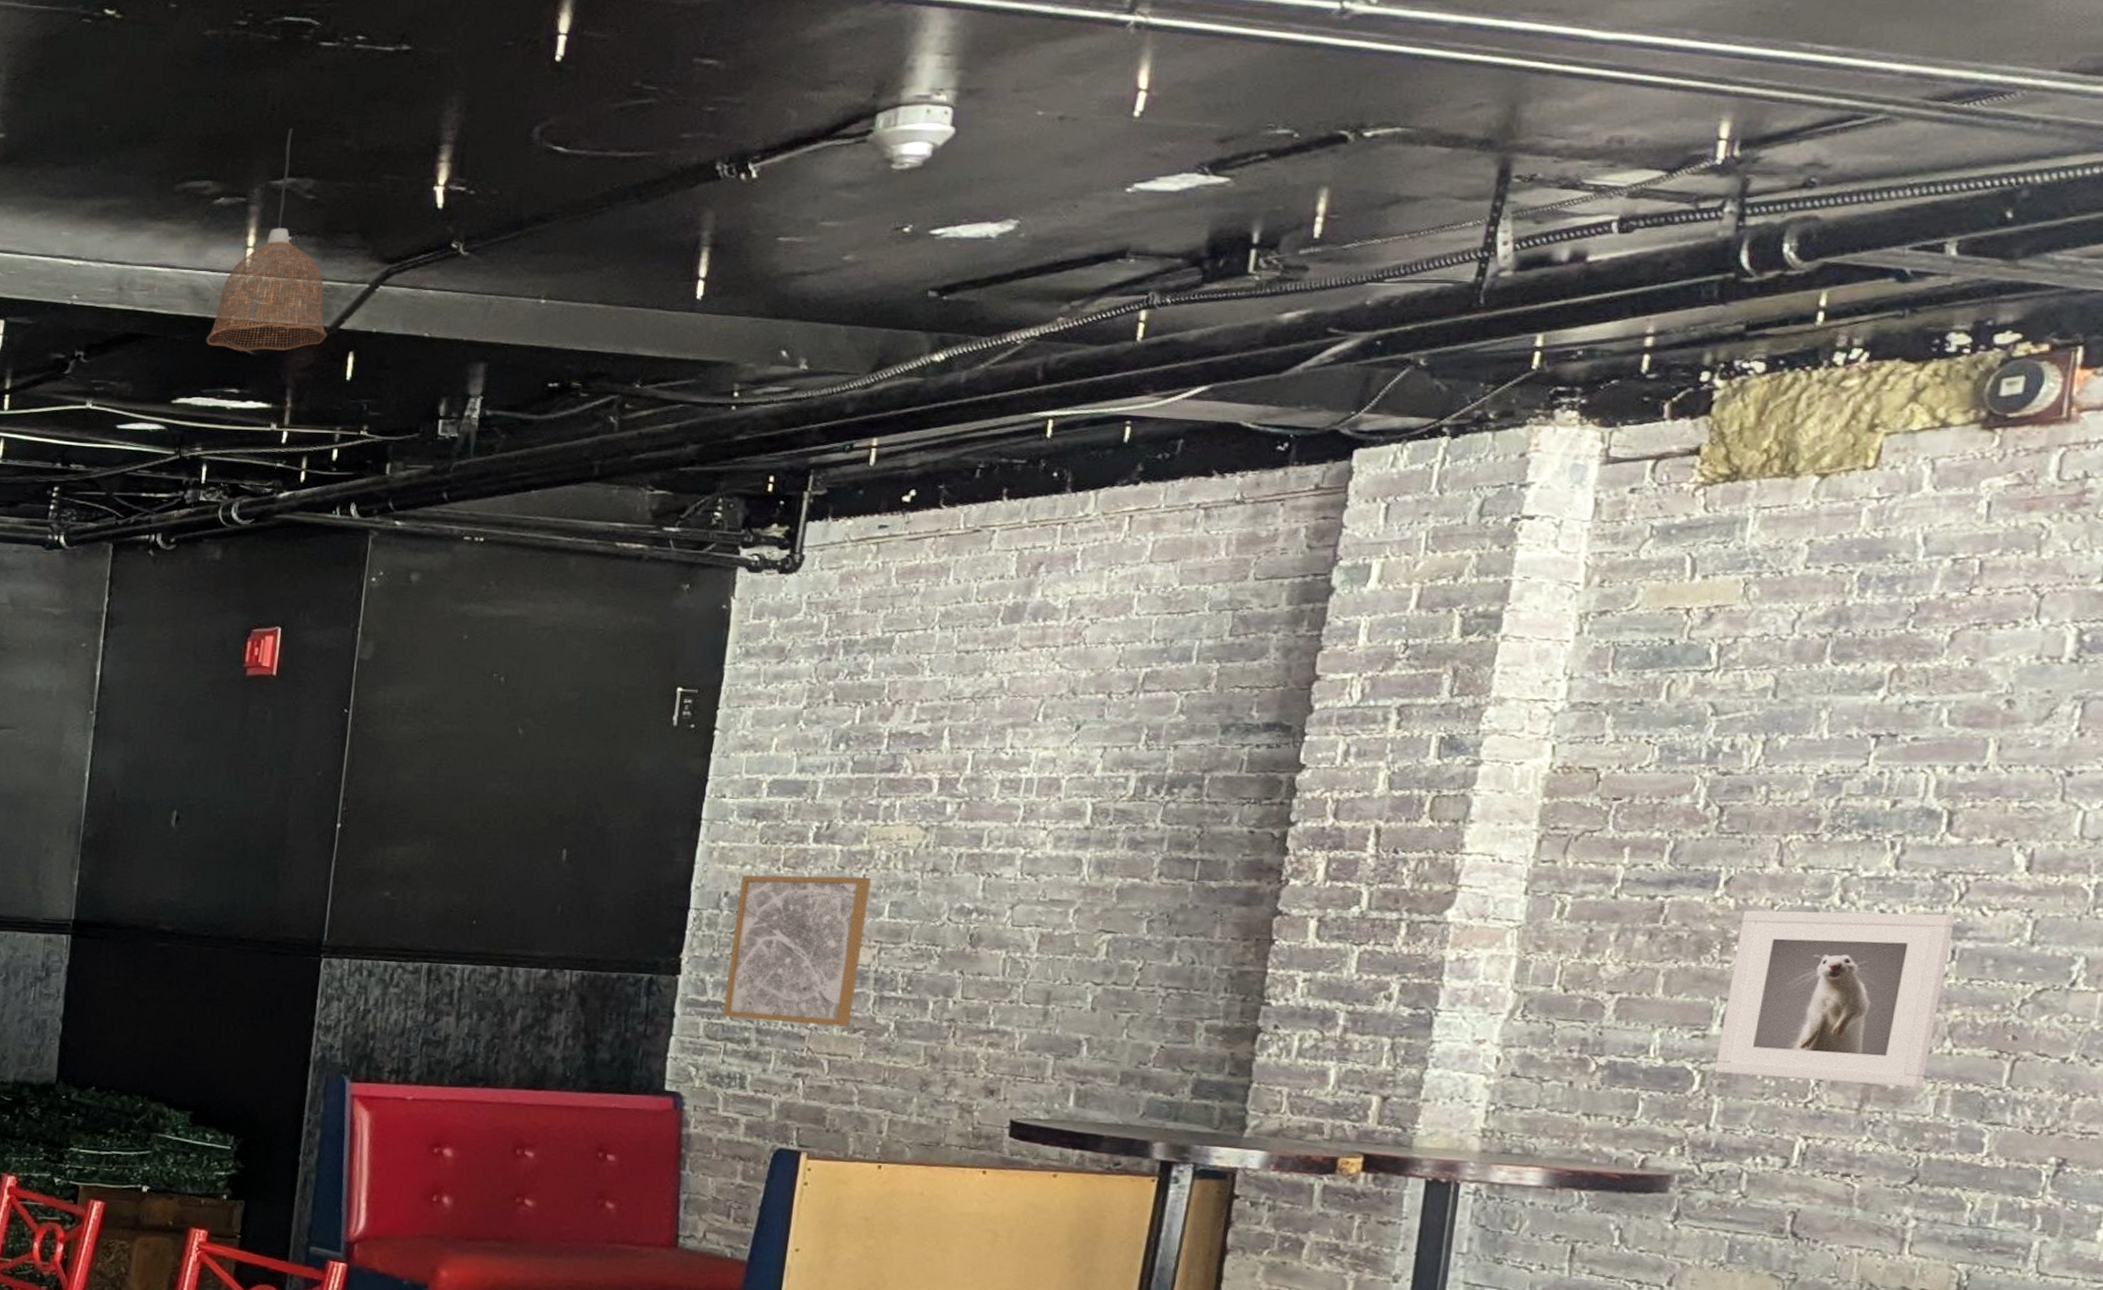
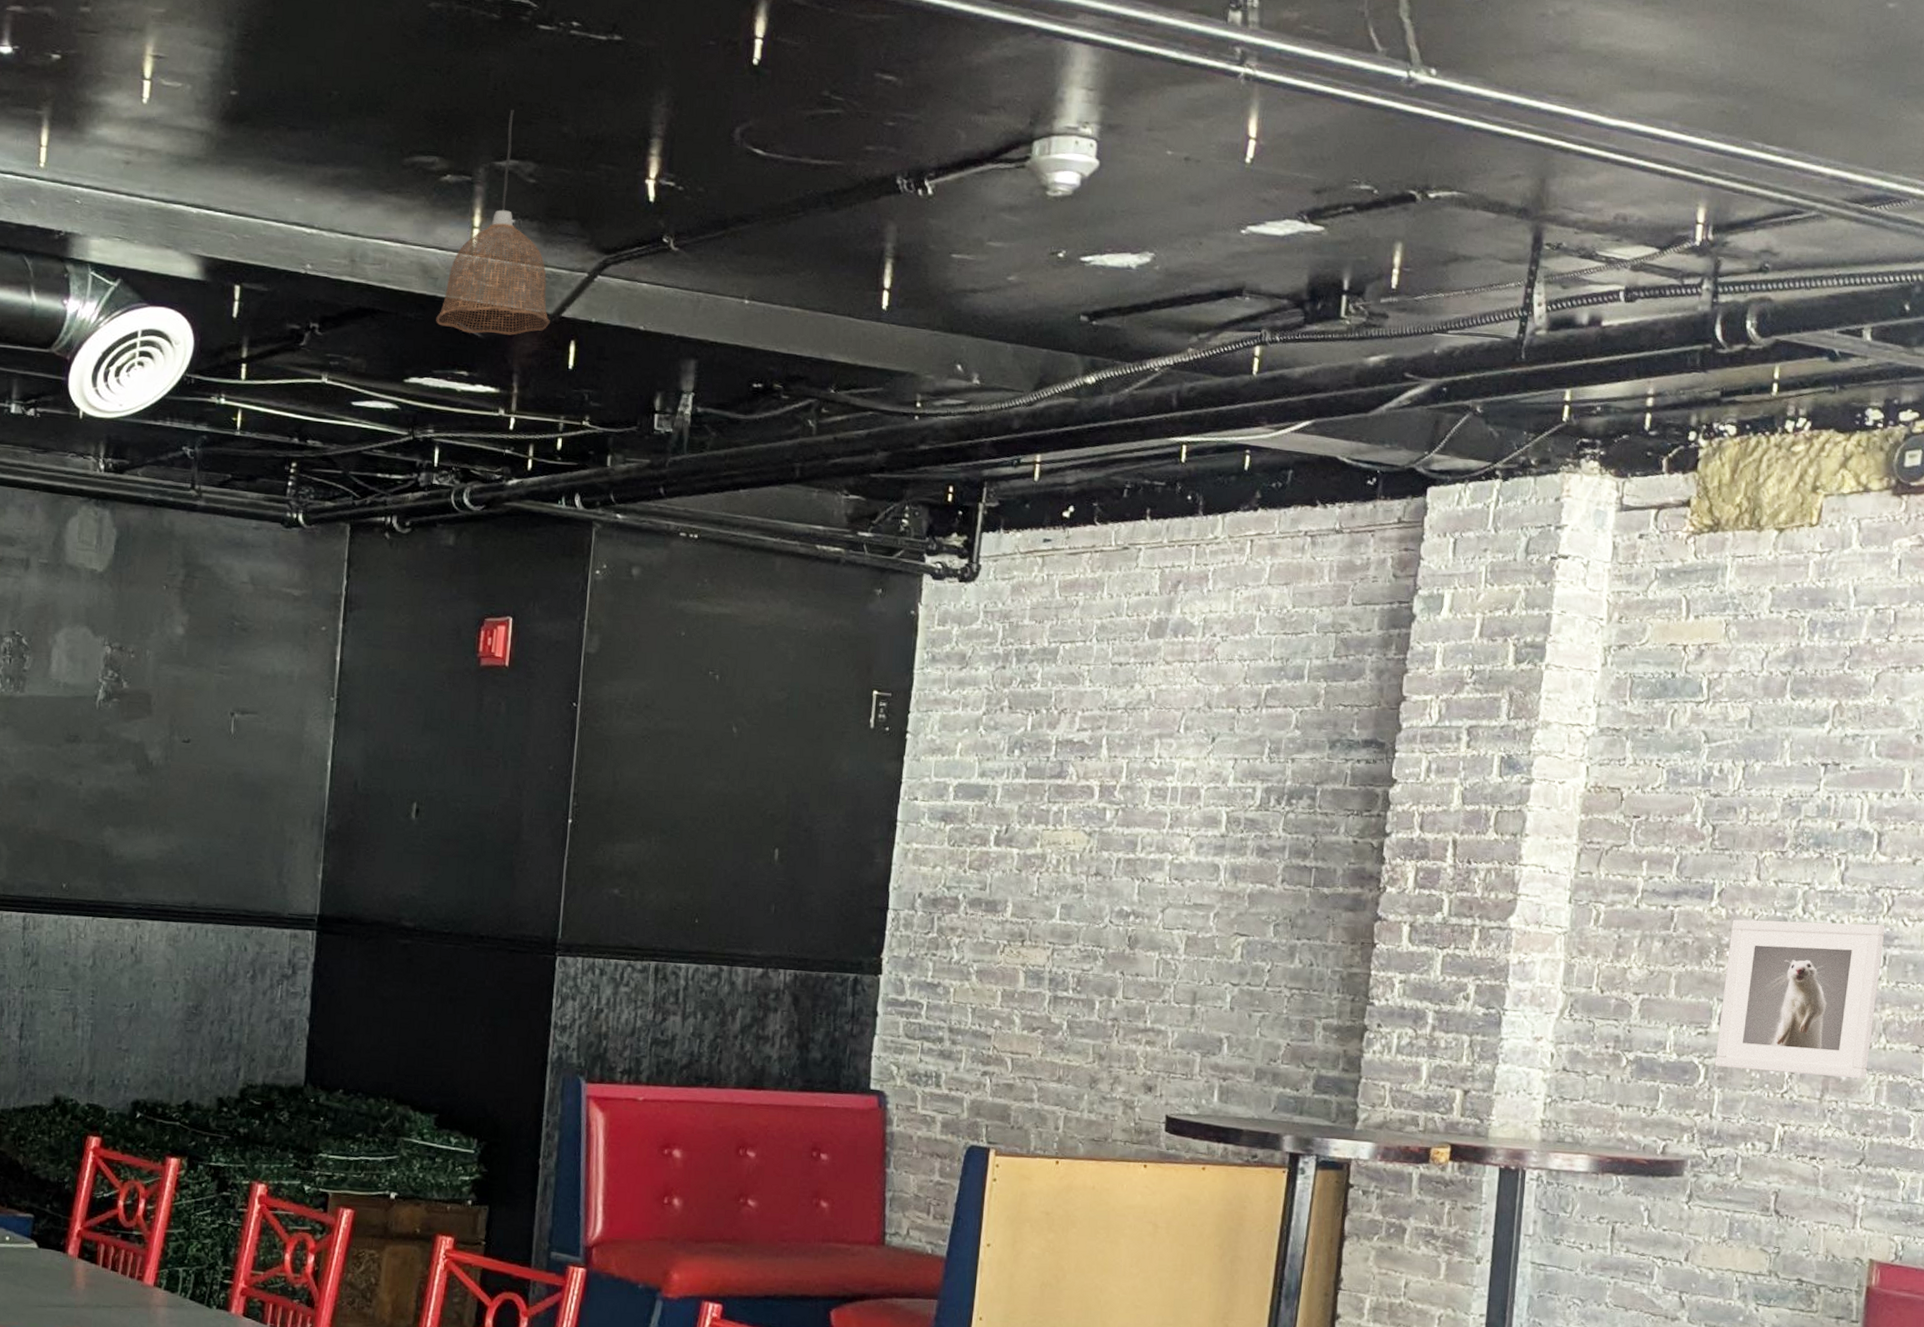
wall art: present [722,875,871,1027] -> none [919,877,1044,1026]

